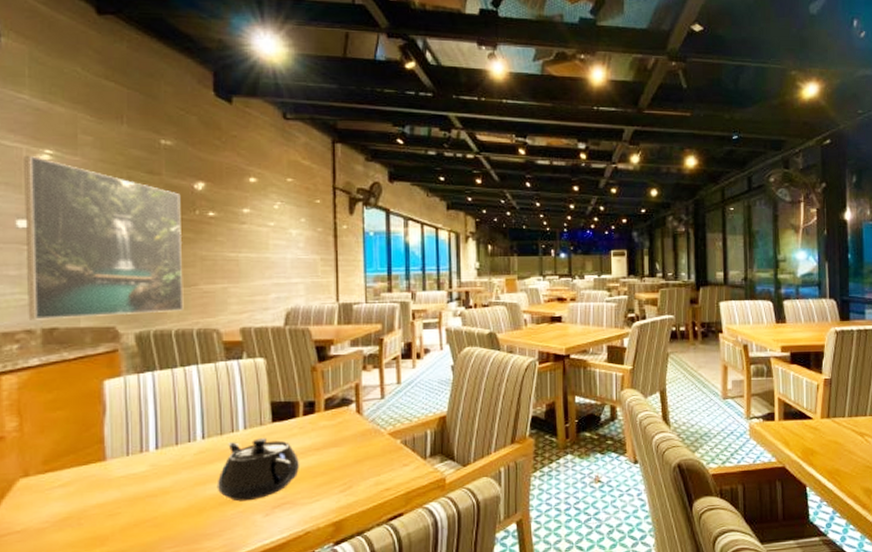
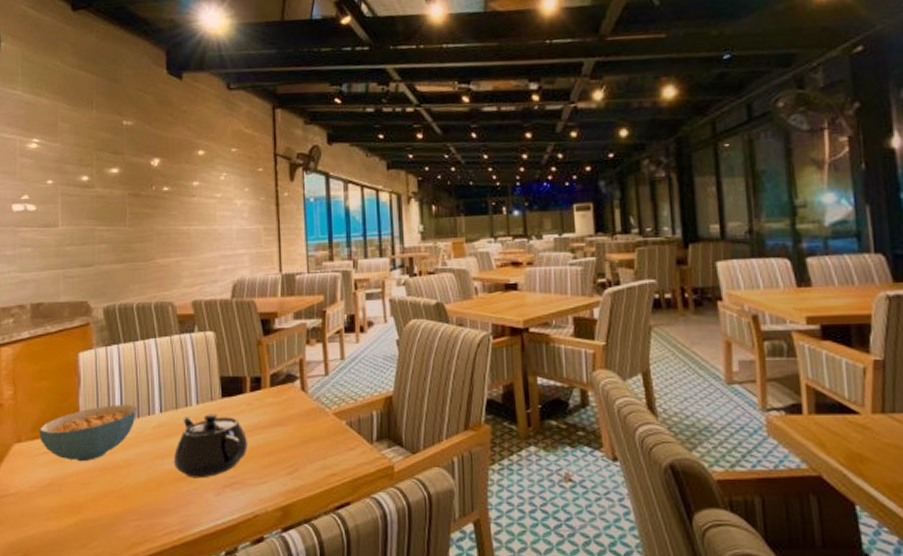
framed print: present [24,155,184,320] -> none [18,145,143,296]
cereal bowl: none [51,432,175,493] -> present [38,405,137,462]

